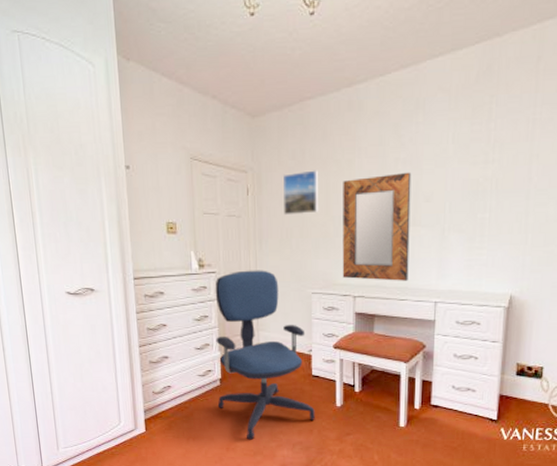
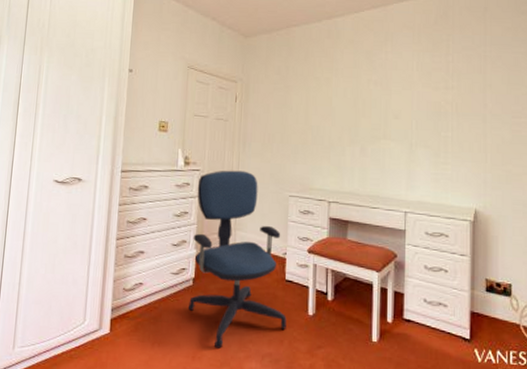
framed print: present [283,170,319,216] -> none [267,84,300,122]
home mirror: present [342,172,412,281] -> none [318,91,382,190]

